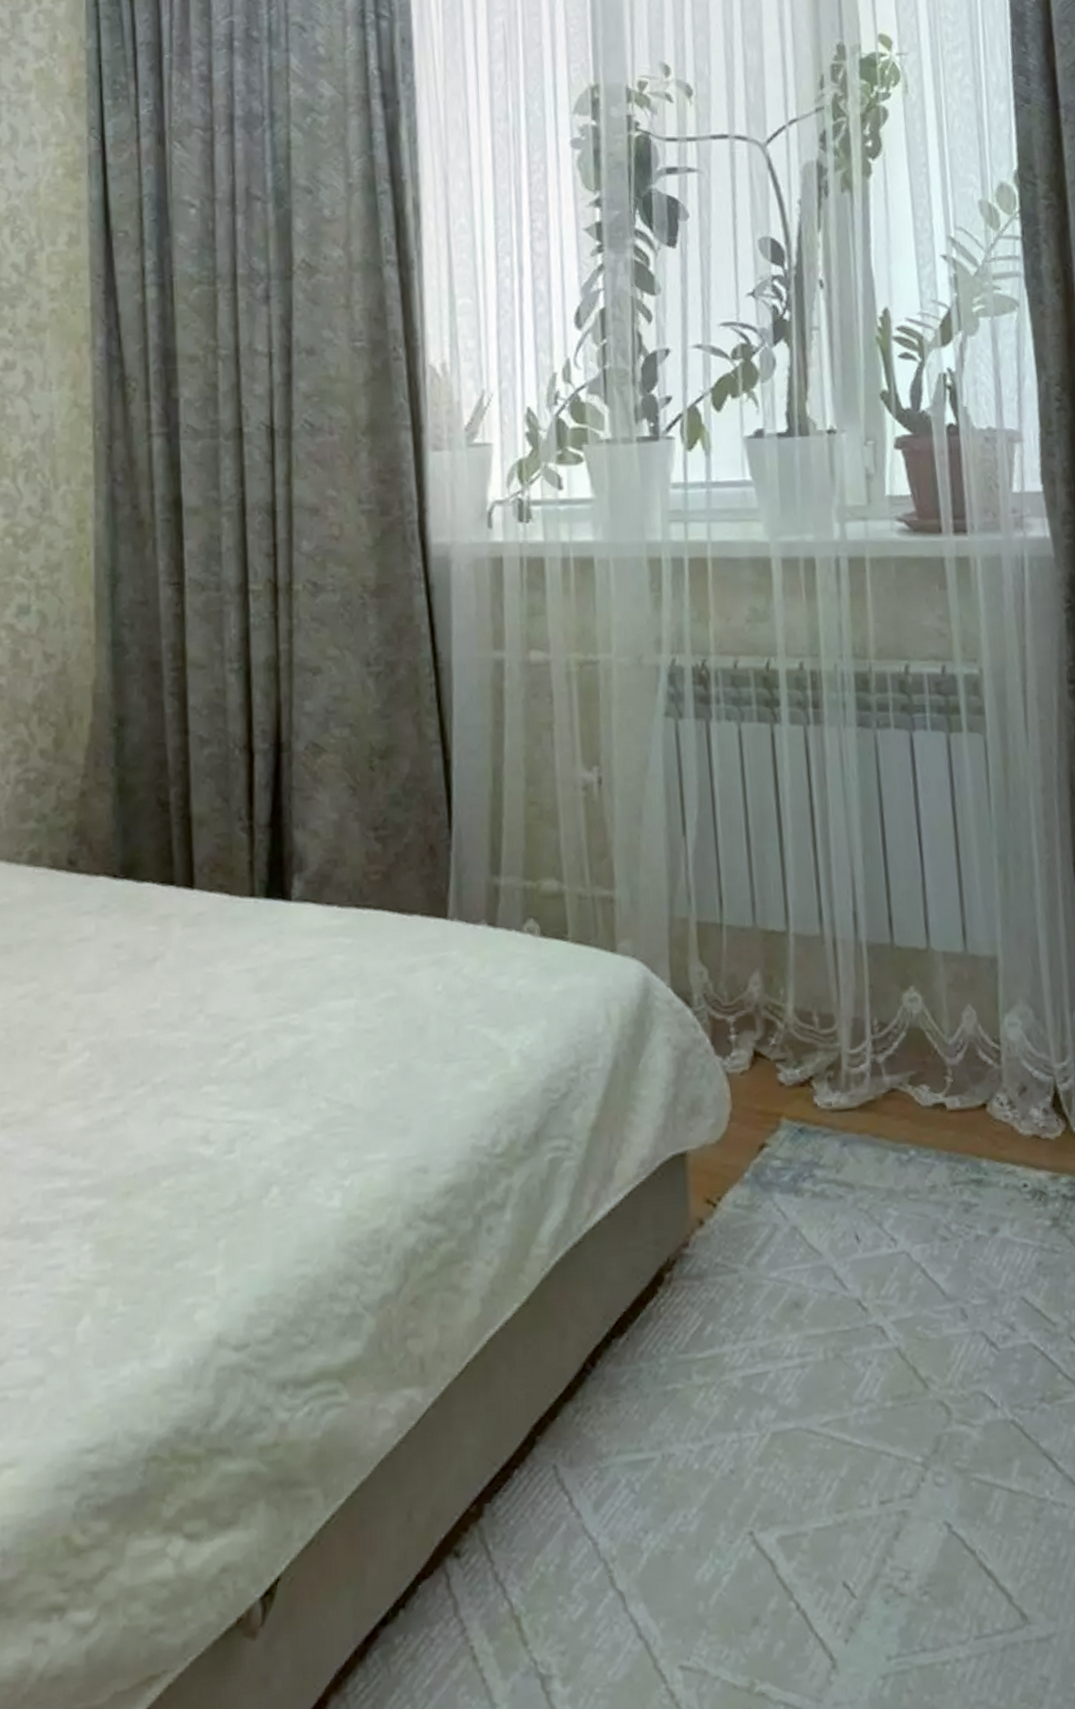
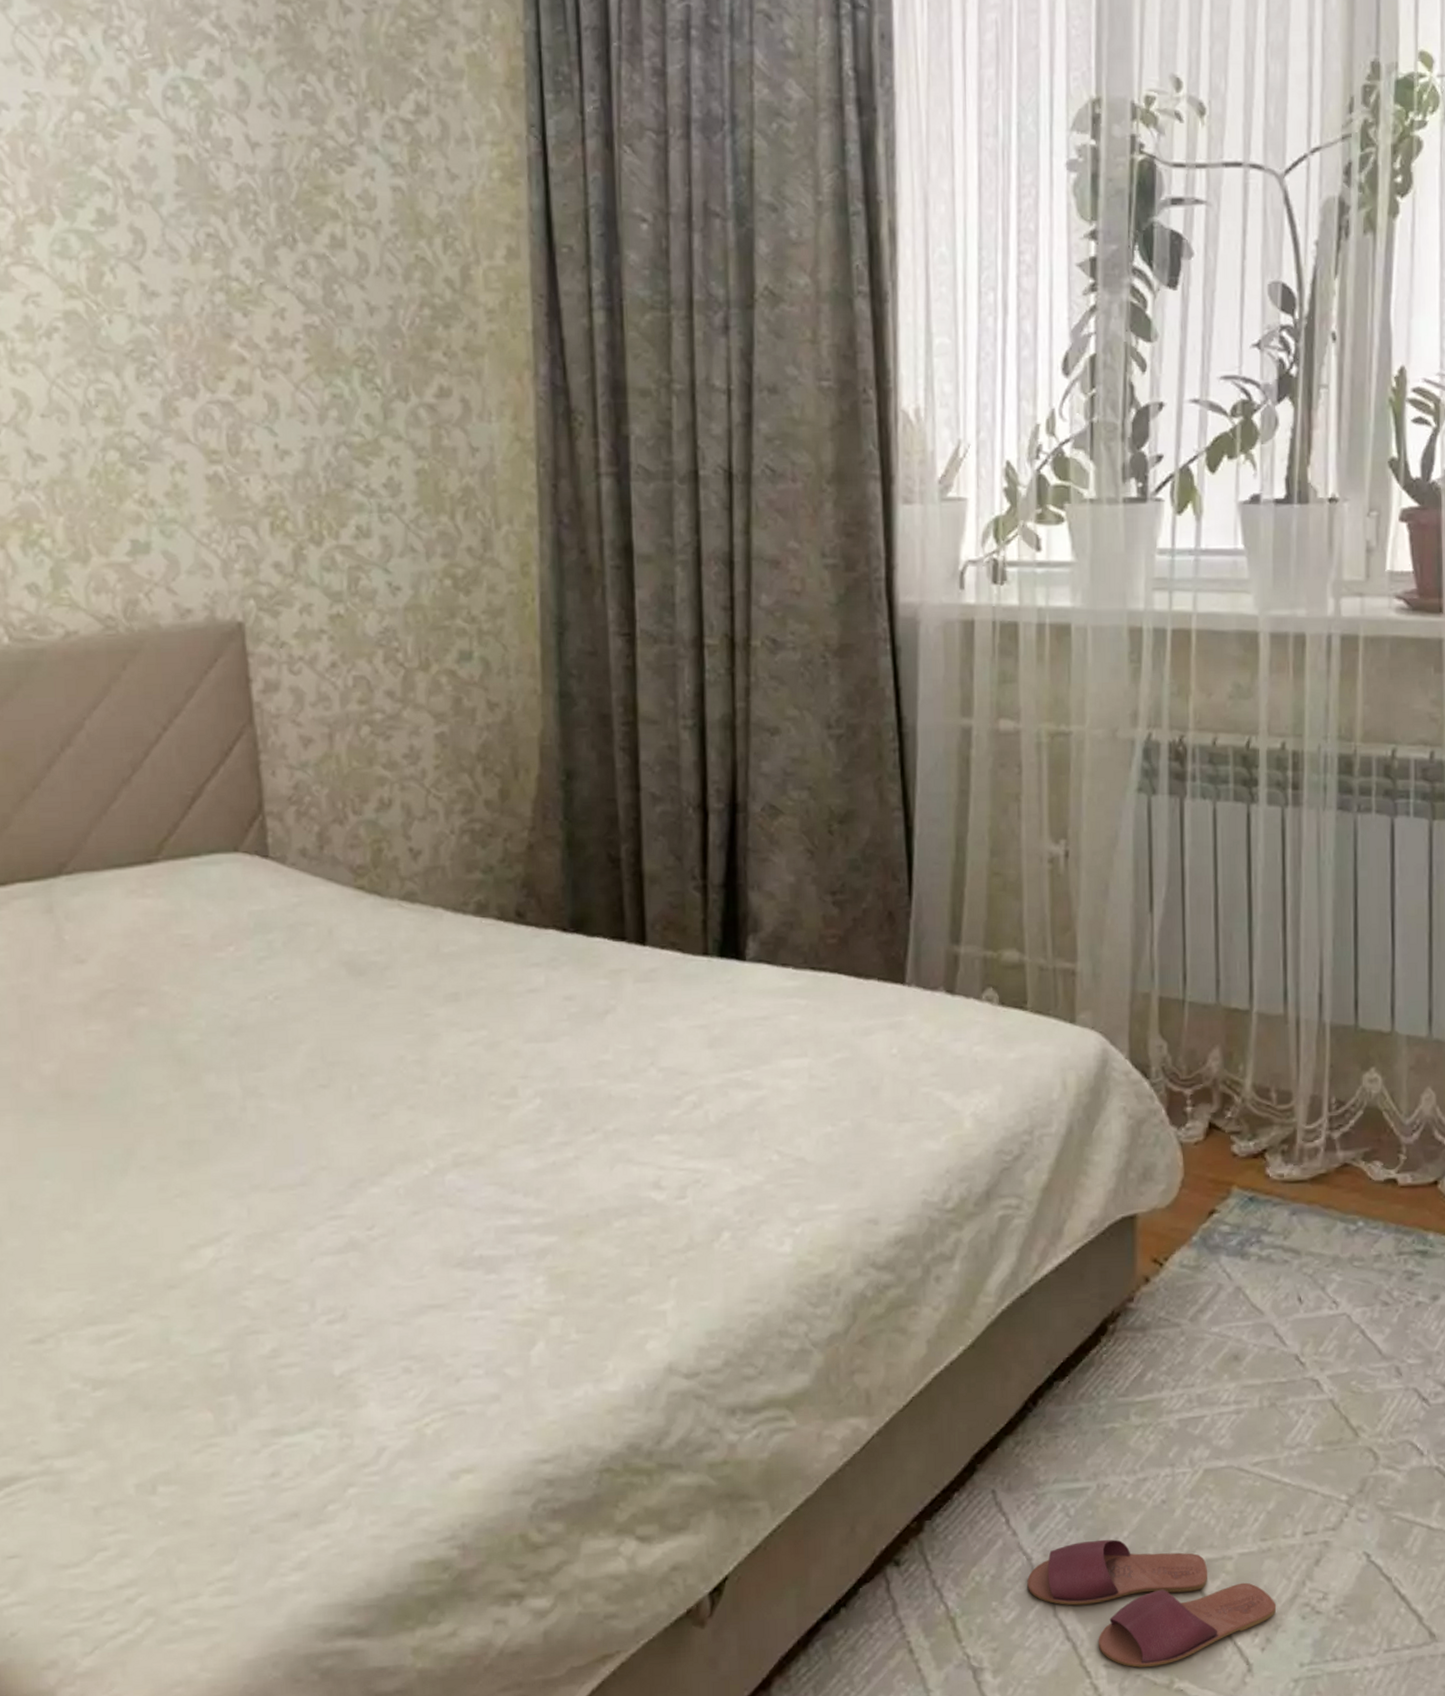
slippers: none [594,1517,858,1668] -> present [1027,1539,1277,1668]

